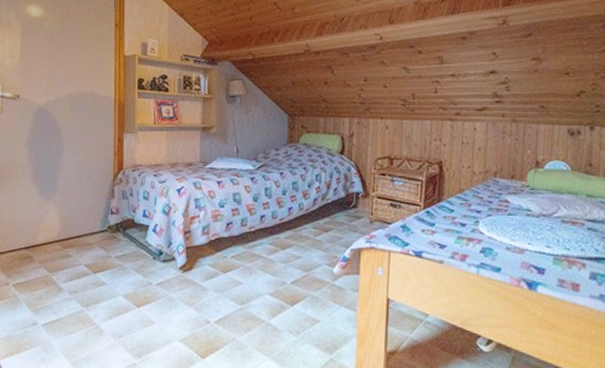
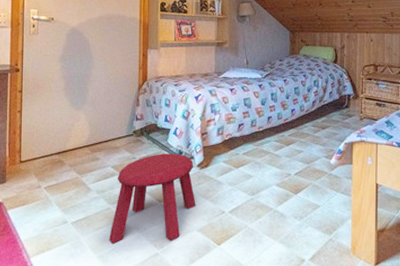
stool: none [83,253,178,350] -> present [109,154,196,244]

